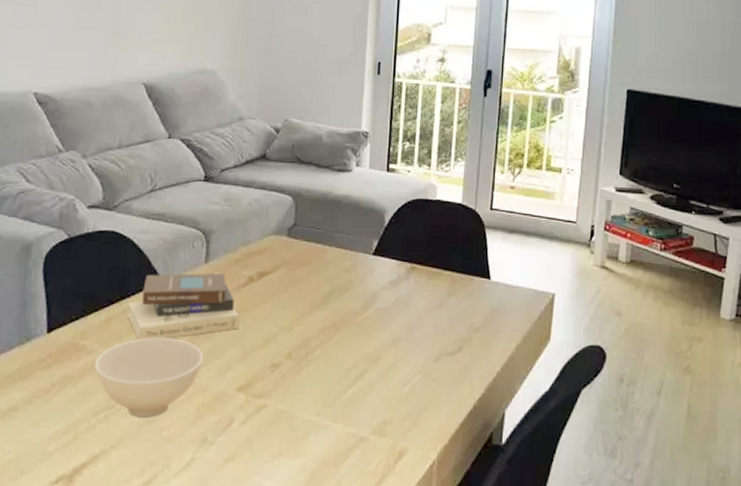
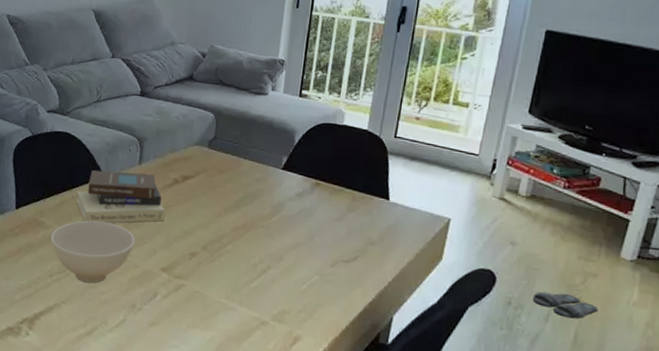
slippers: none [643,362,707,389] -> present [532,291,599,319]

